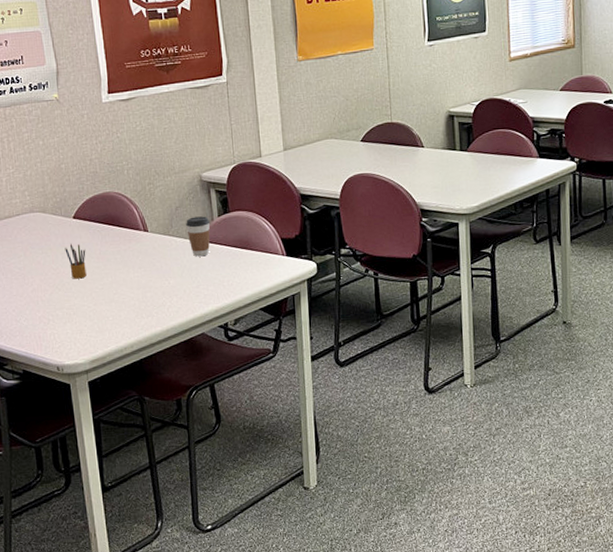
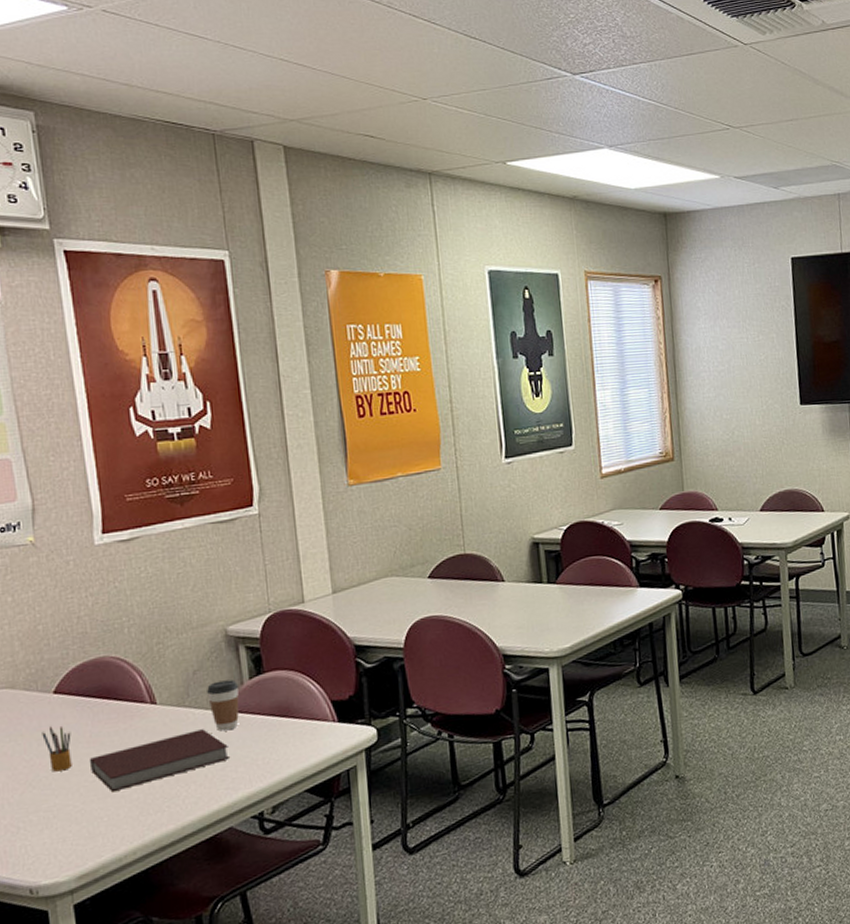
notebook: none [98,254,202,299] -> present [89,729,229,793]

